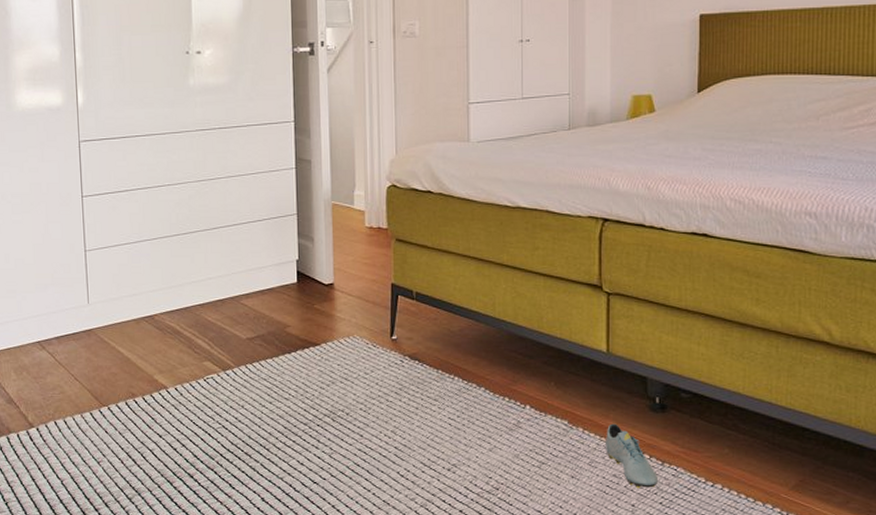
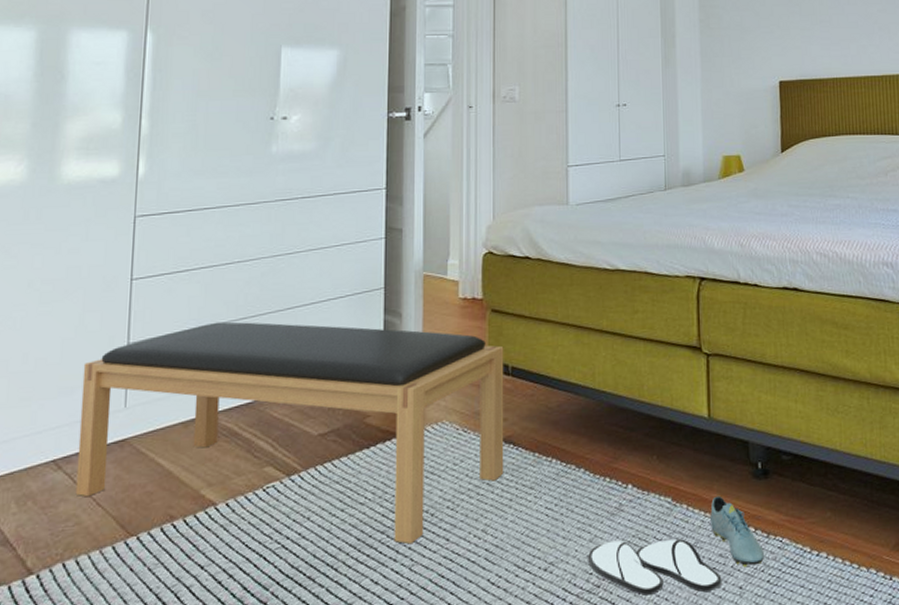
bench: none [52,237,410,436] -> present [75,321,504,545]
slippers: none [488,452,615,505] -> present [588,539,722,596]

